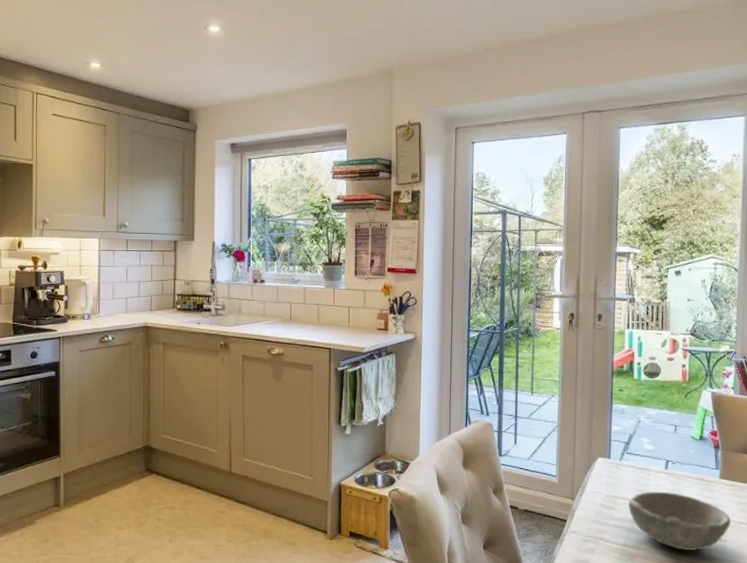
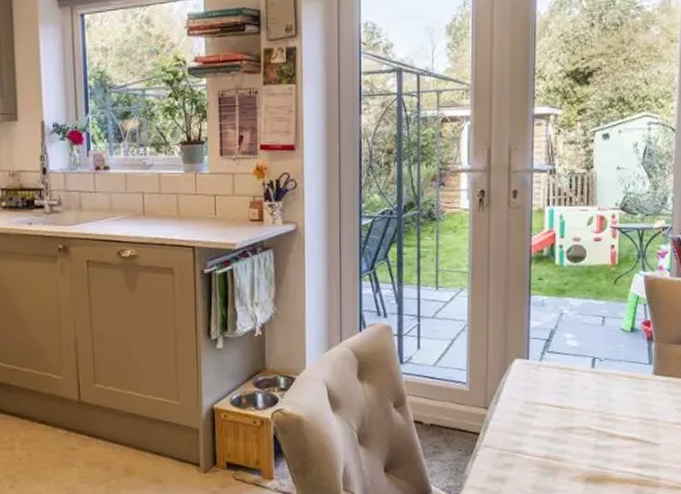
bowl: present [629,491,731,551] -> none [550,393,665,459]

